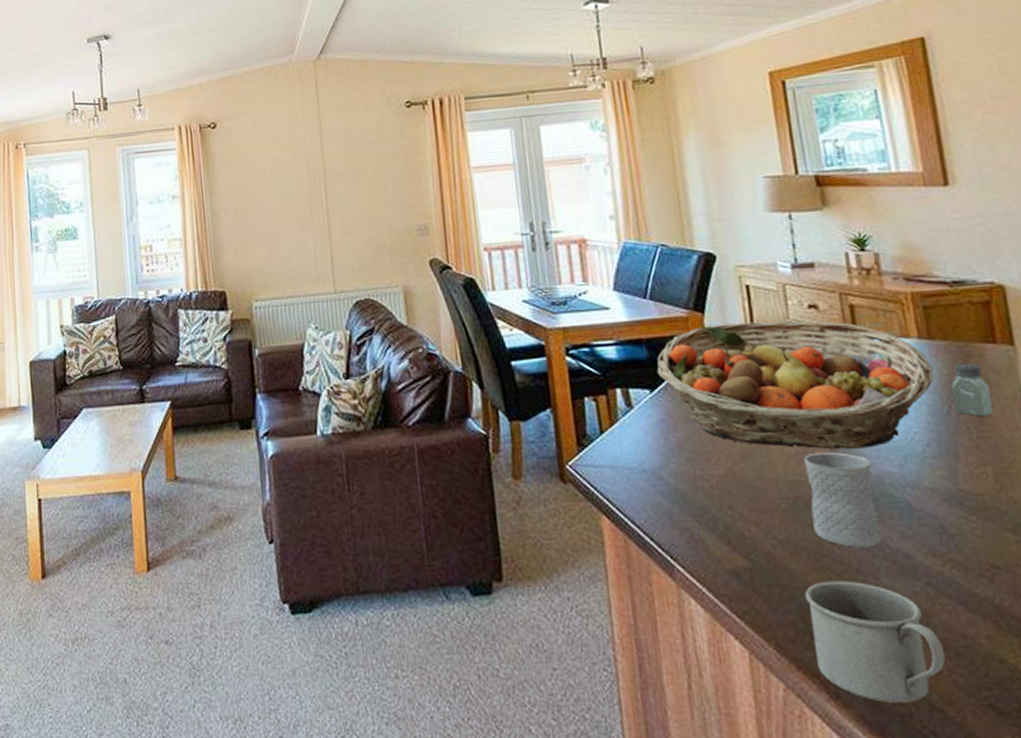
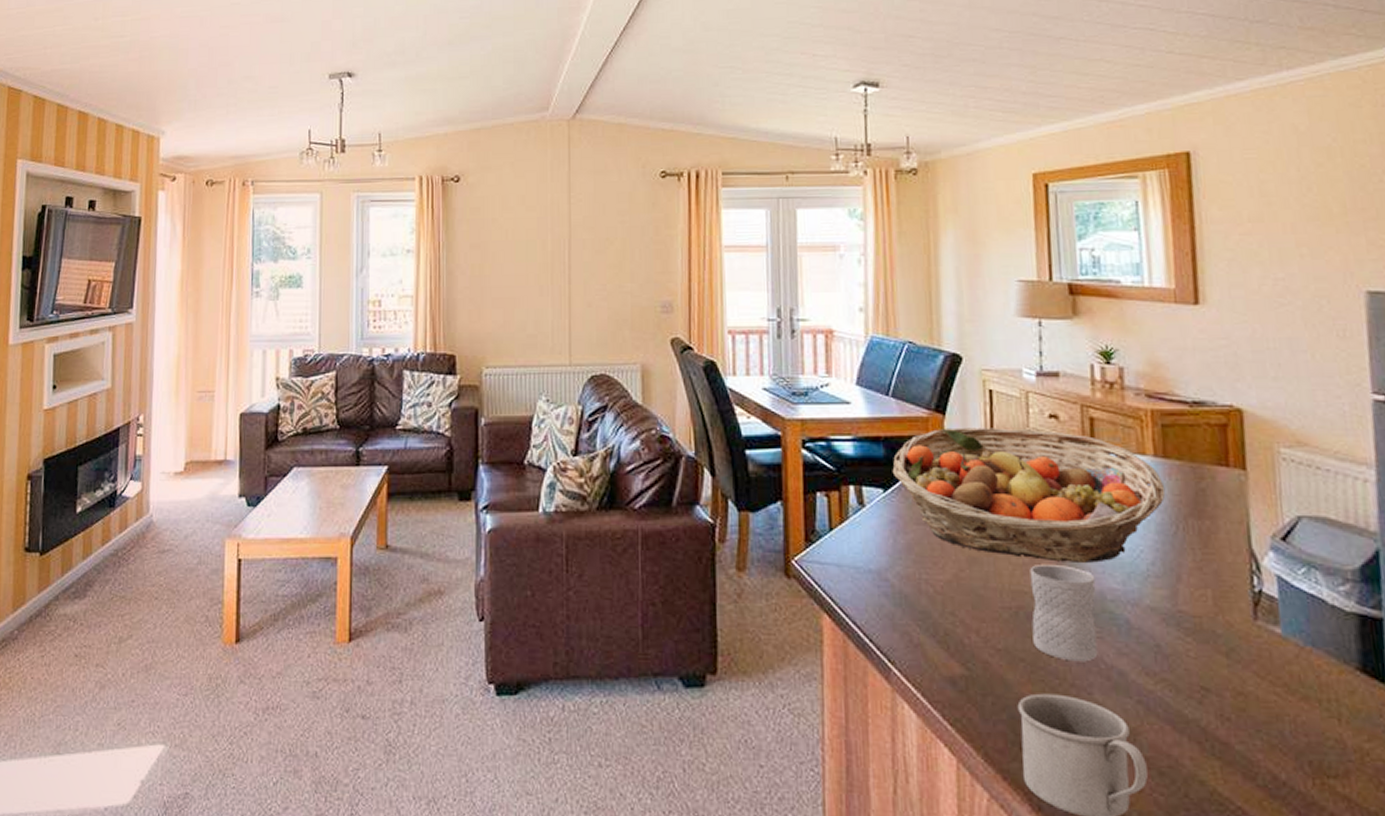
saltshaker: present [951,363,994,417] -> none [1180,484,1219,540]

